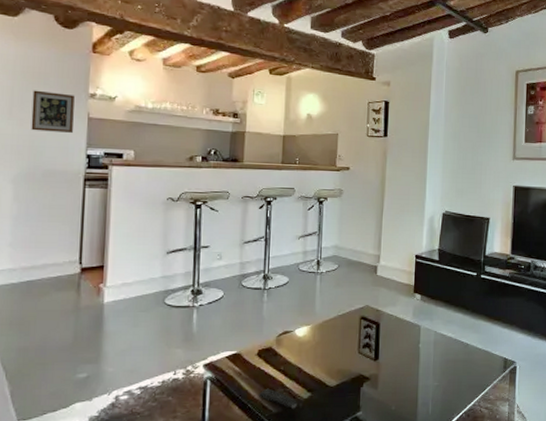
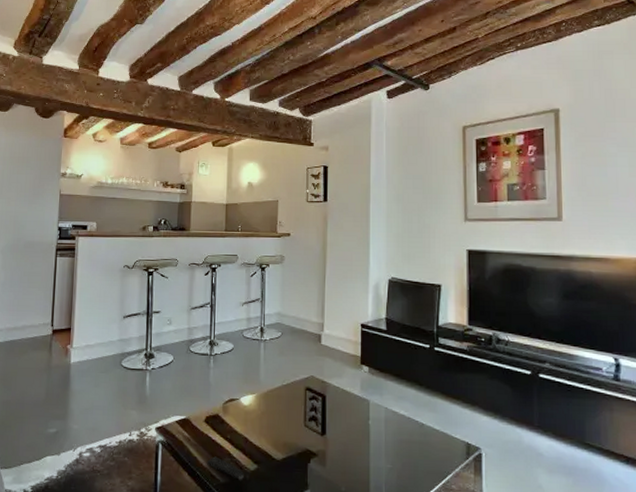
picture frame: present [31,90,75,133] -> none [16,172,50,208]

